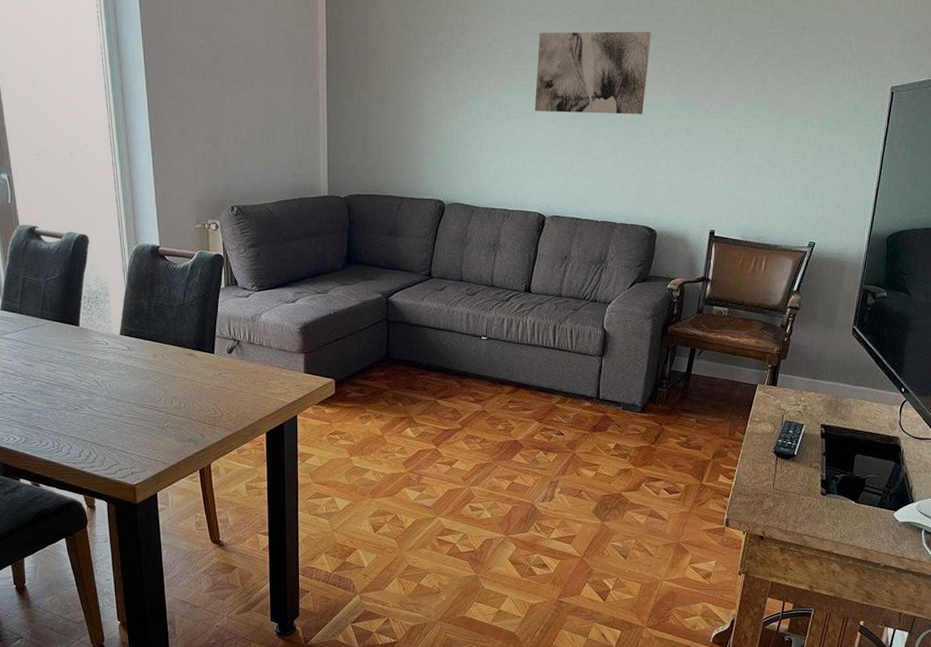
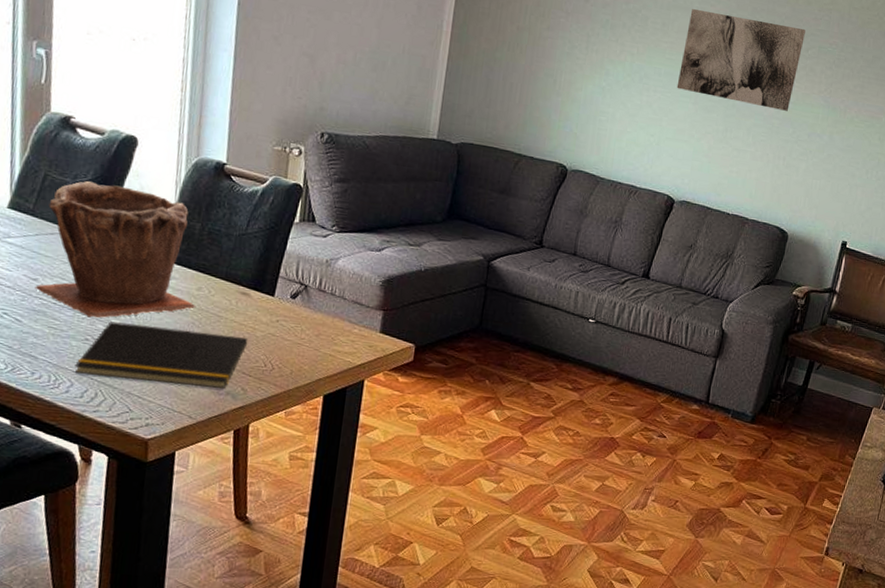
plant pot: none [30,278,155,391] -> present [34,181,196,318]
notepad: none [71,391,199,438] -> present [75,321,248,389]

